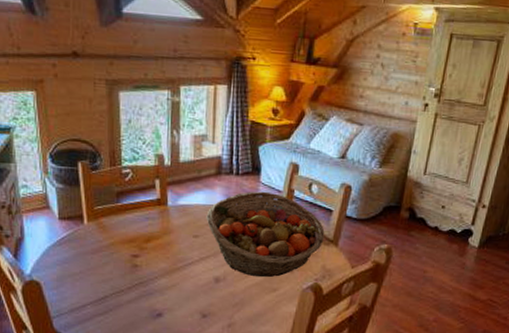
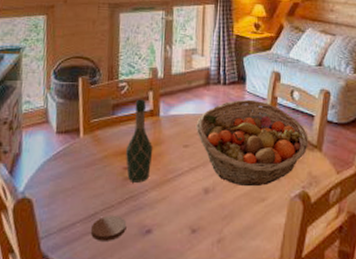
coaster: none [102,299,137,322] -> present [91,215,127,241]
wine bottle: none [132,187,162,270] -> present [125,99,154,183]

